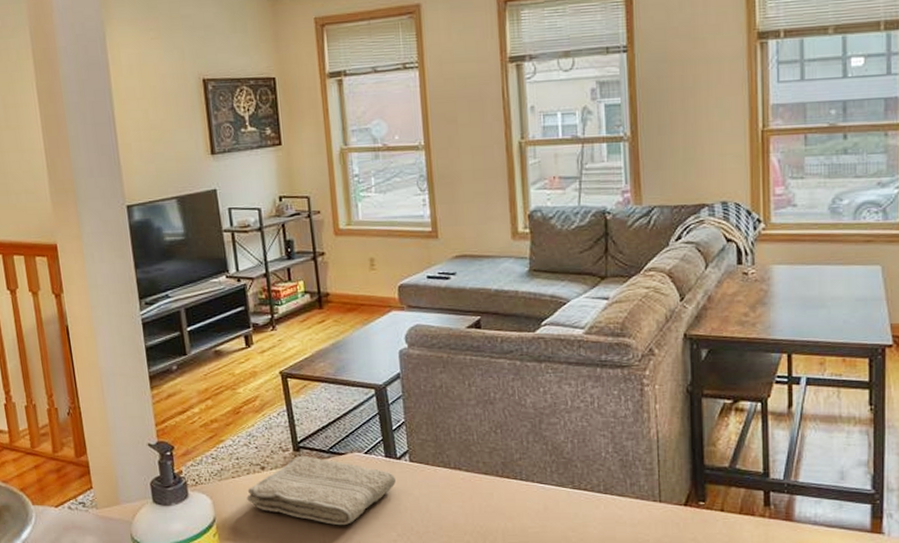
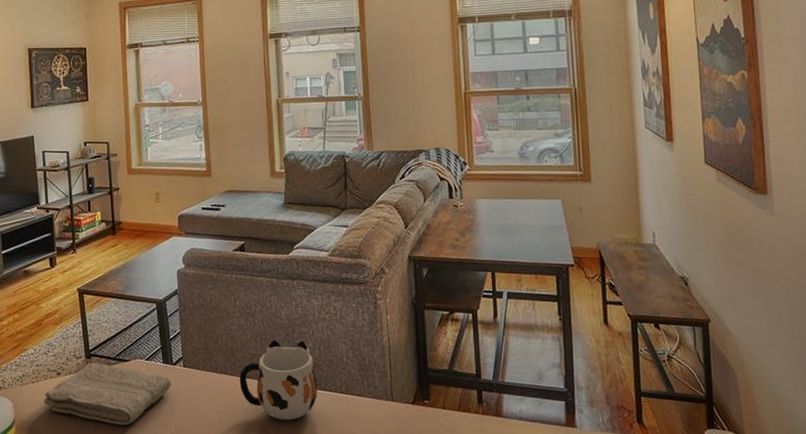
mug: none [476,431,571,523] -> present [239,340,318,421]

